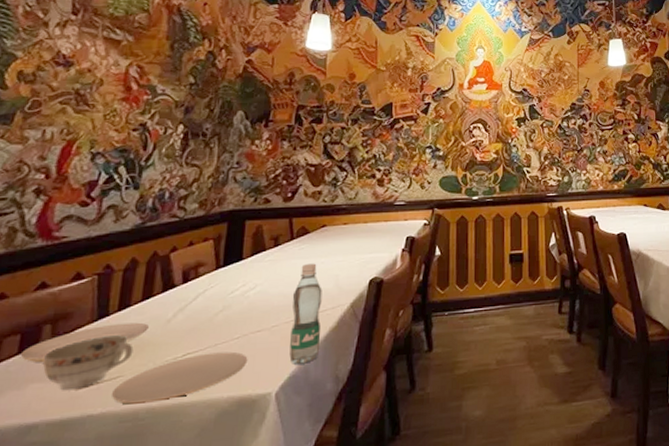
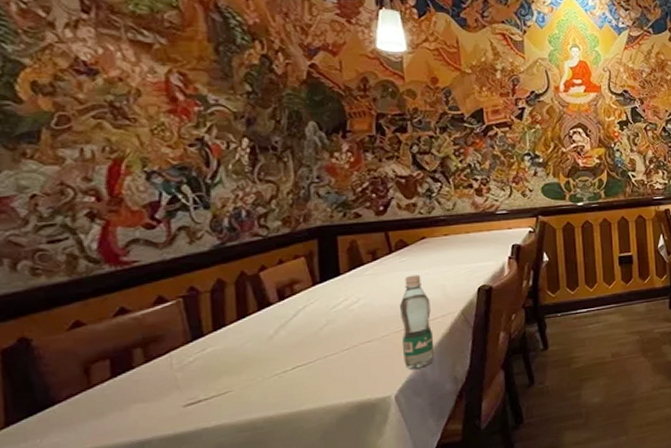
plate: present [20,322,149,363] -> none [114,340,250,385]
teacup: present [43,335,134,390] -> none [140,353,238,408]
plate: present [111,351,248,405] -> none [222,362,362,417]

